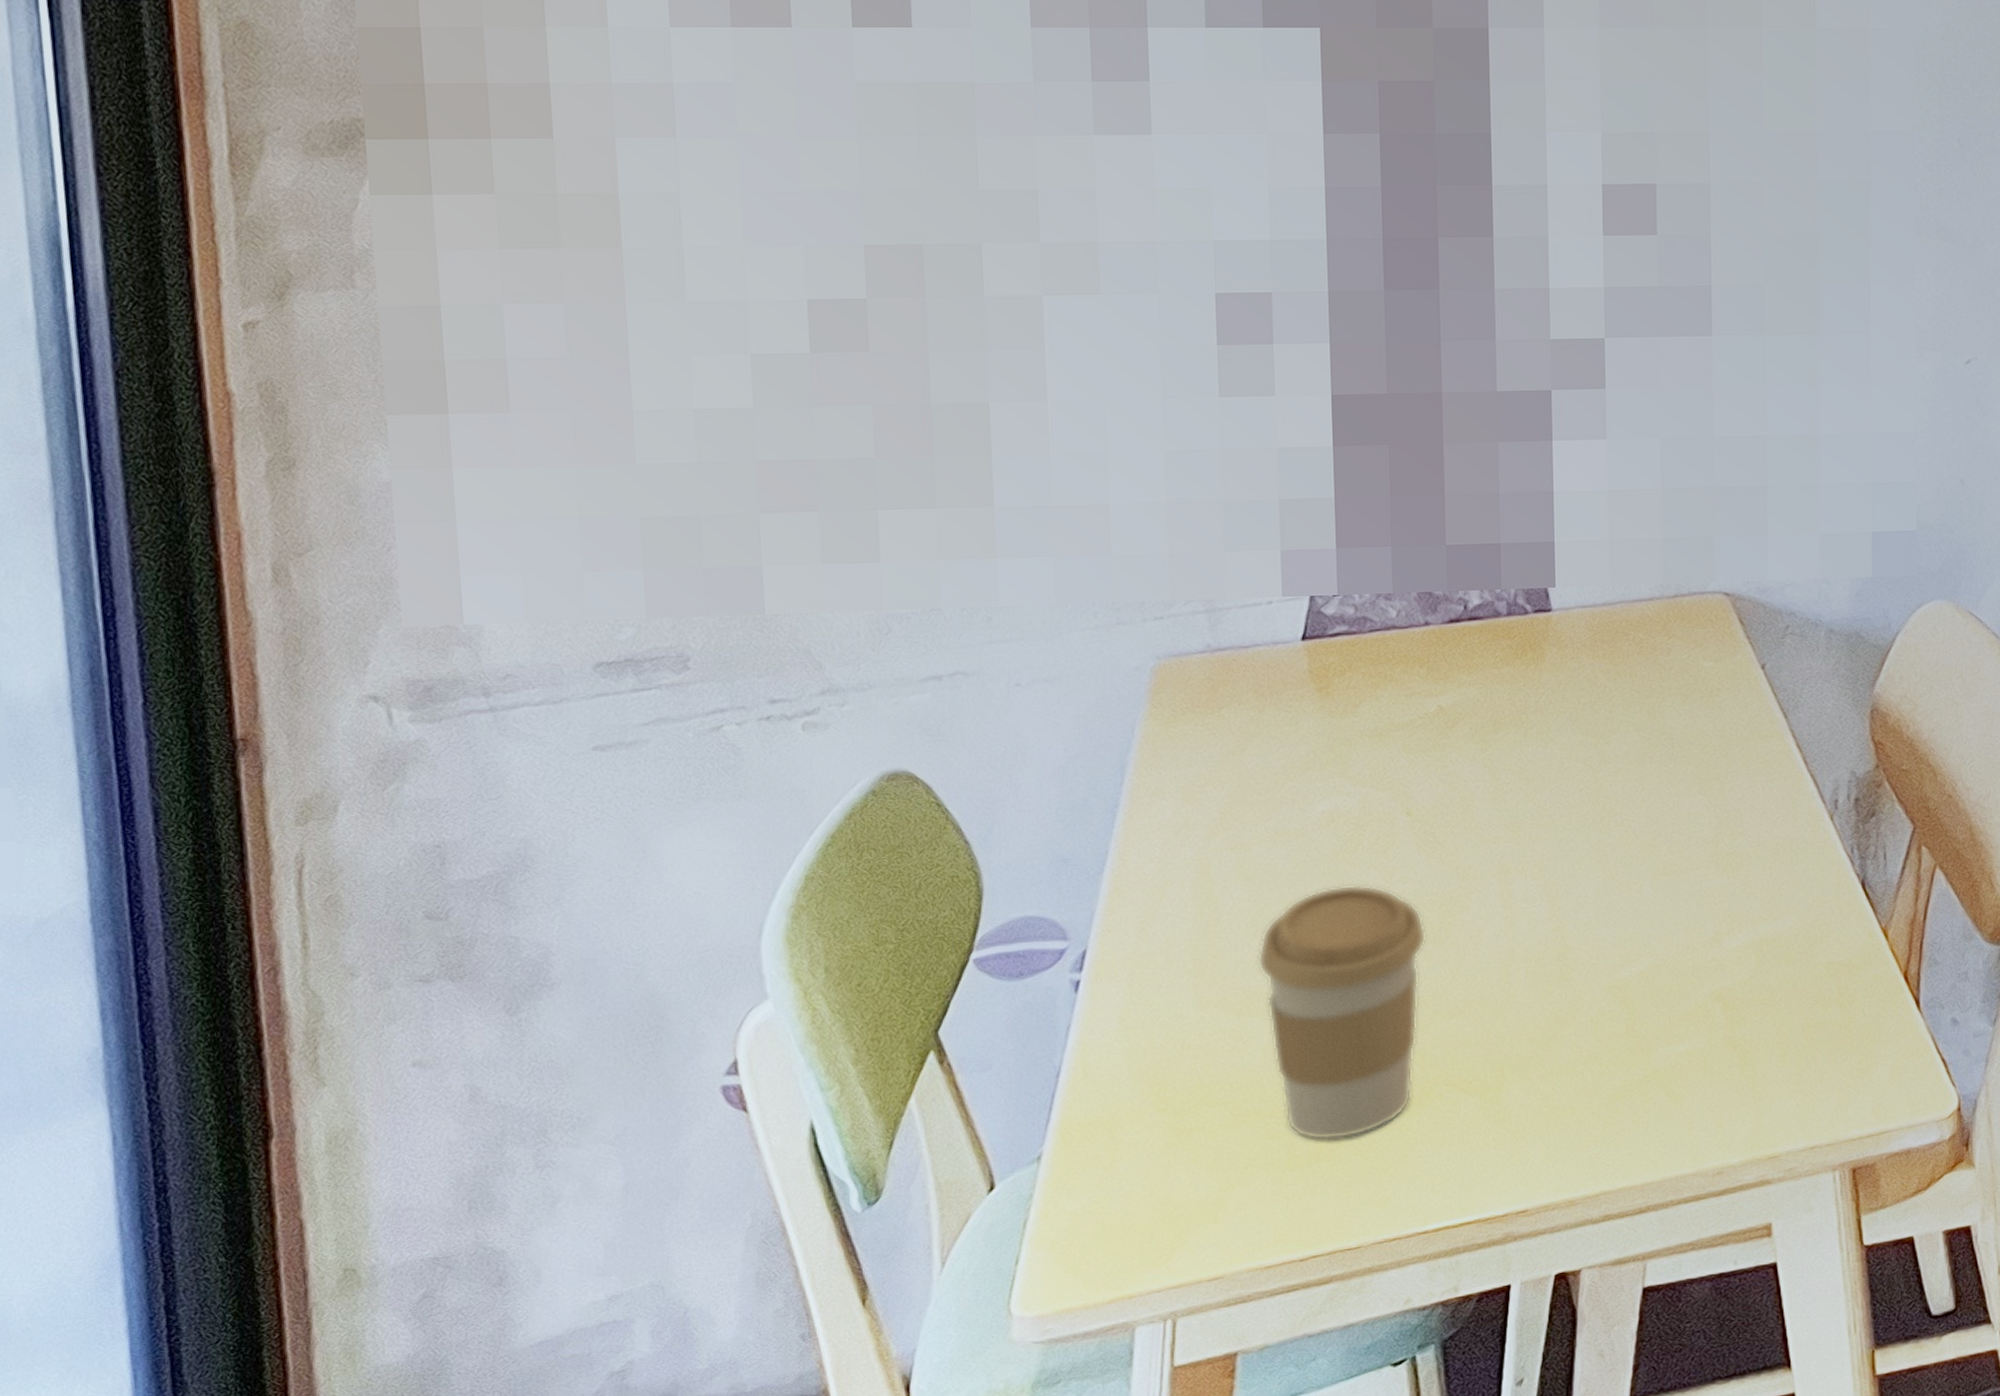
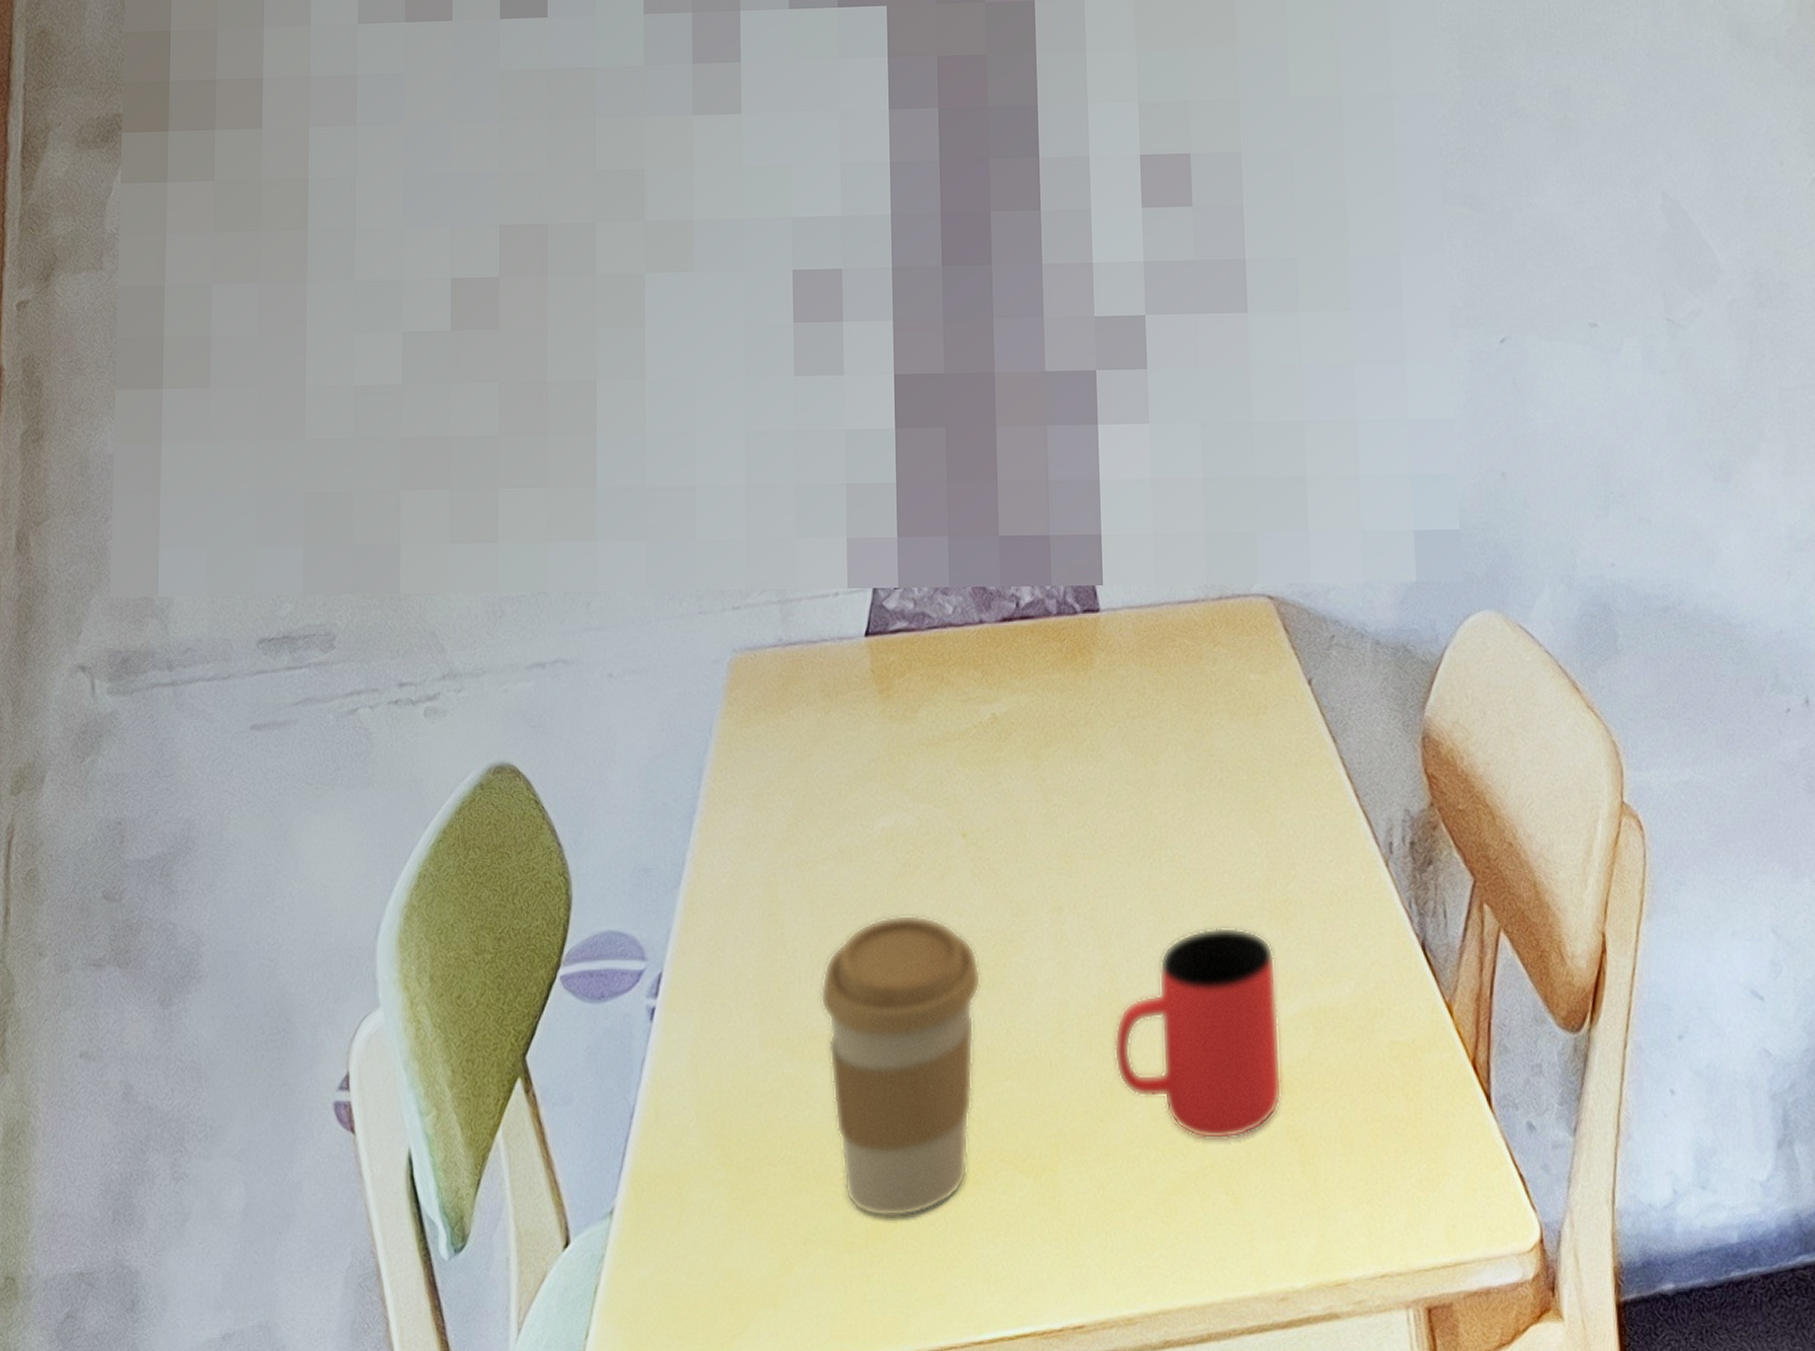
cup: none [1559,878,1724,1053] -> present [1113,927,1282,1140]

